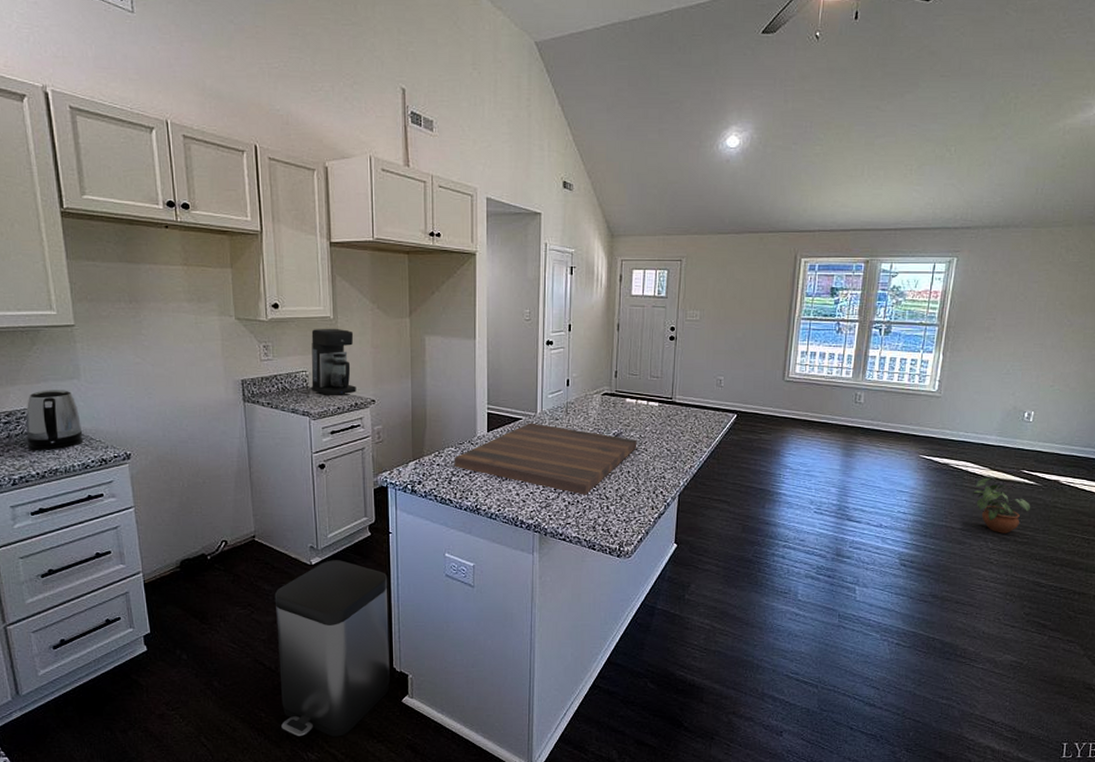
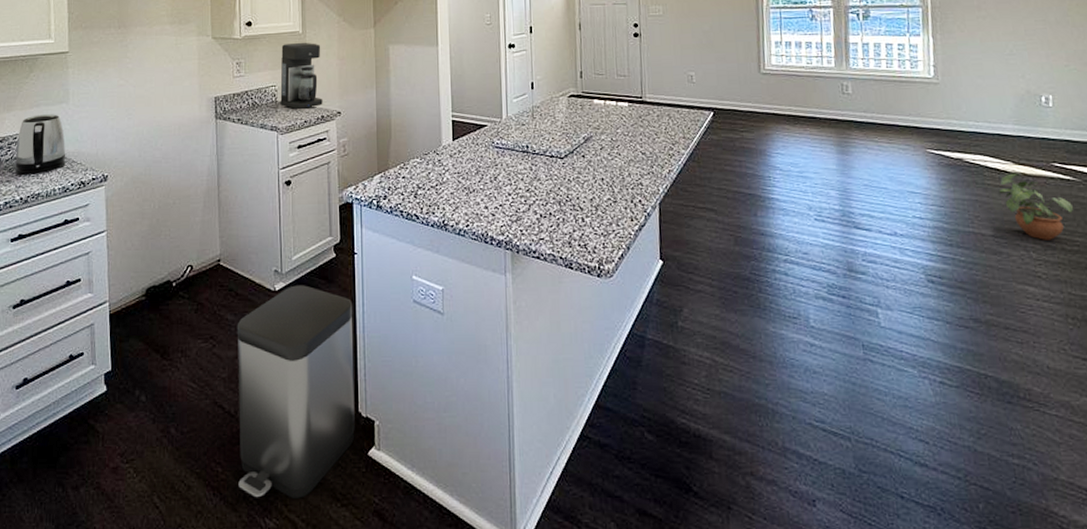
cutting board: present [454,422,637,495] -> none [419,129,610,207]

